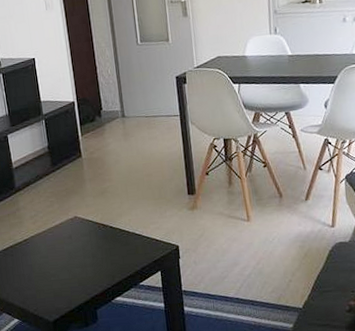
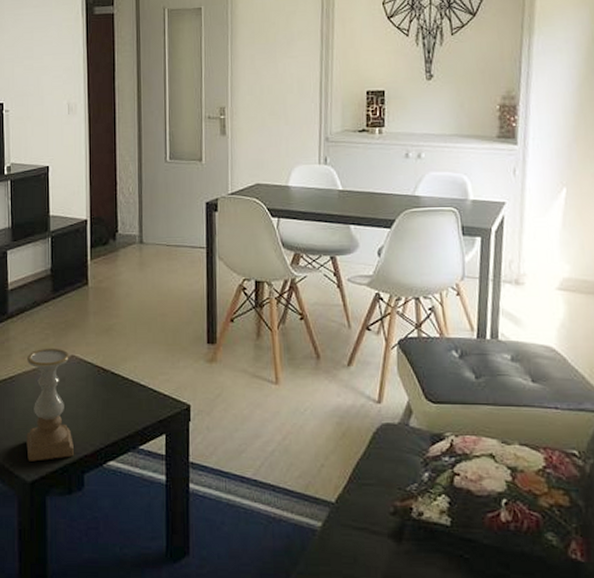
candle holder: none [37,211,86,305] -> present [26,348,74,462]

